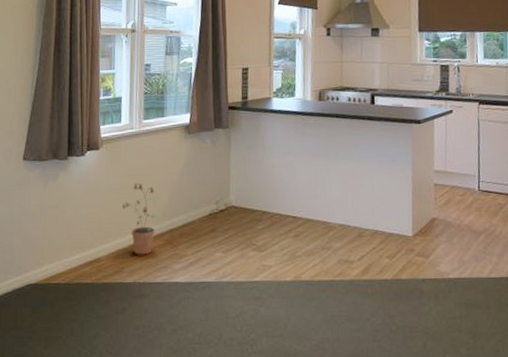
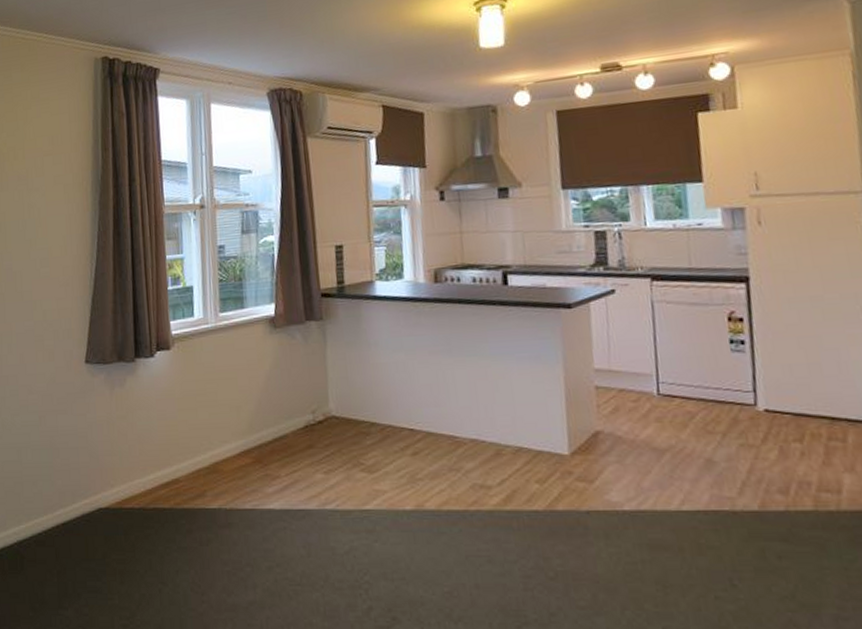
potted plant: present [122,183,158,255] -> none [201,388,243,476]

